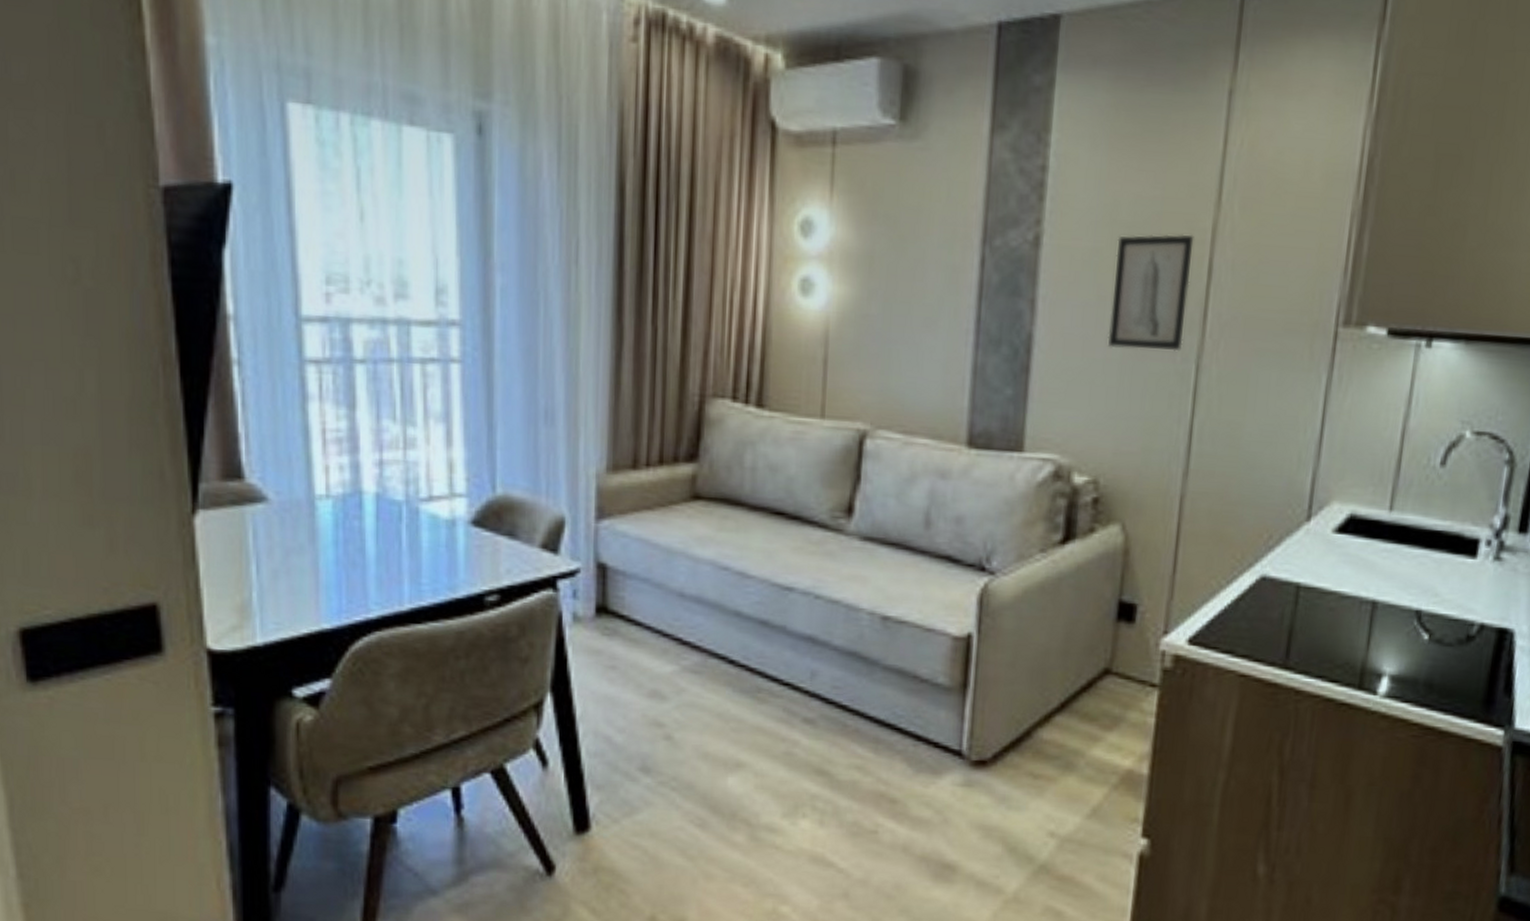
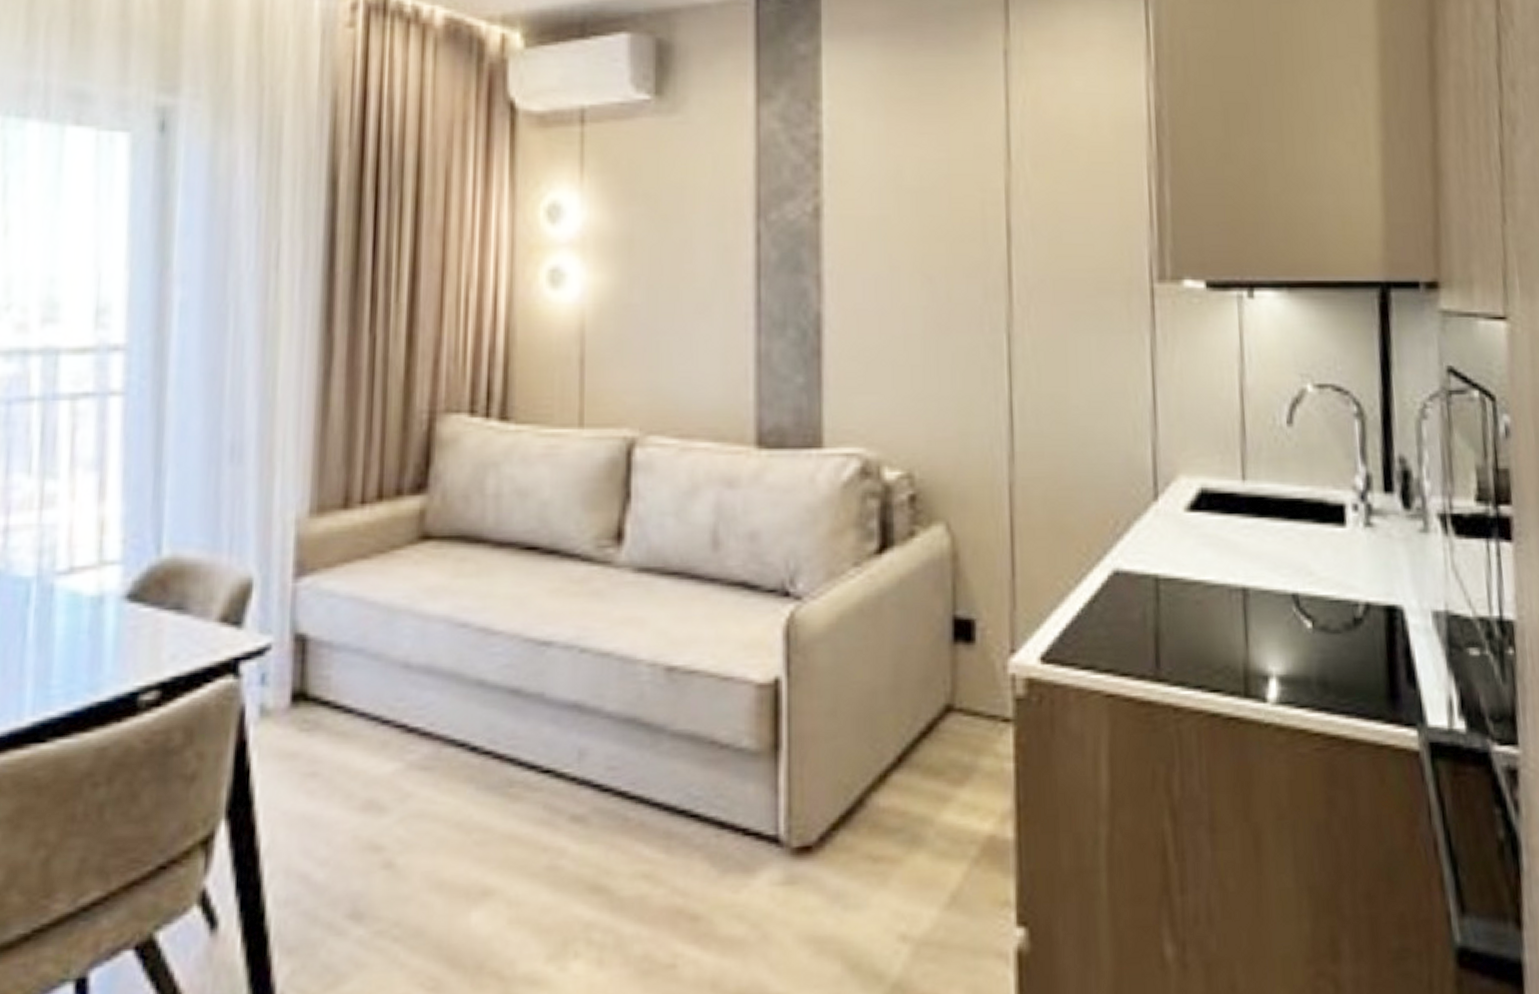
wall art: present [1108,234,1194,352] -> none [905,196,989,323]

